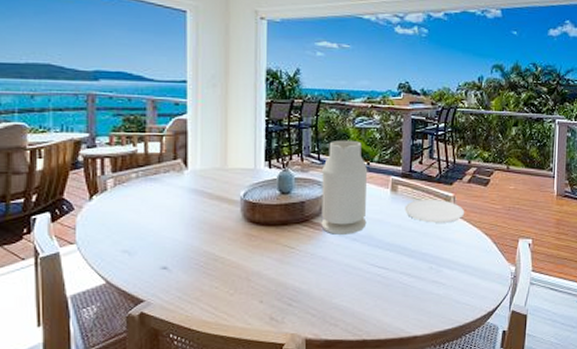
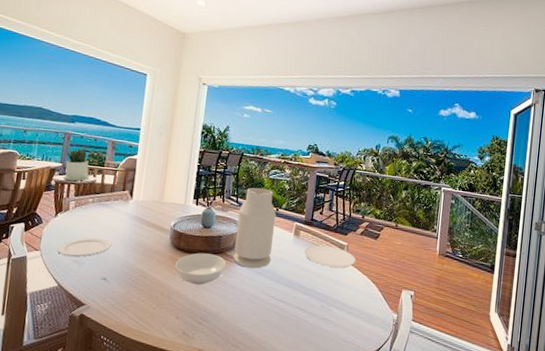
planter: none [92,111,128,155] -> present [63,148,90,182]
plate: none [99,220,169,247] -> present [57,237,112,257]
bowl: none [252,224,314,262] -> present [175,252,227,285]

